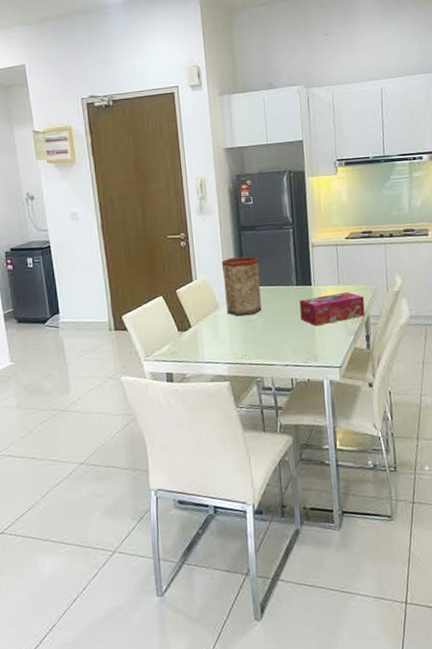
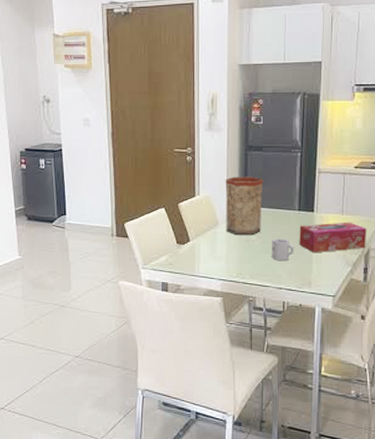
cup: none [274,315,297,337] -> present [271,238,294,260]

